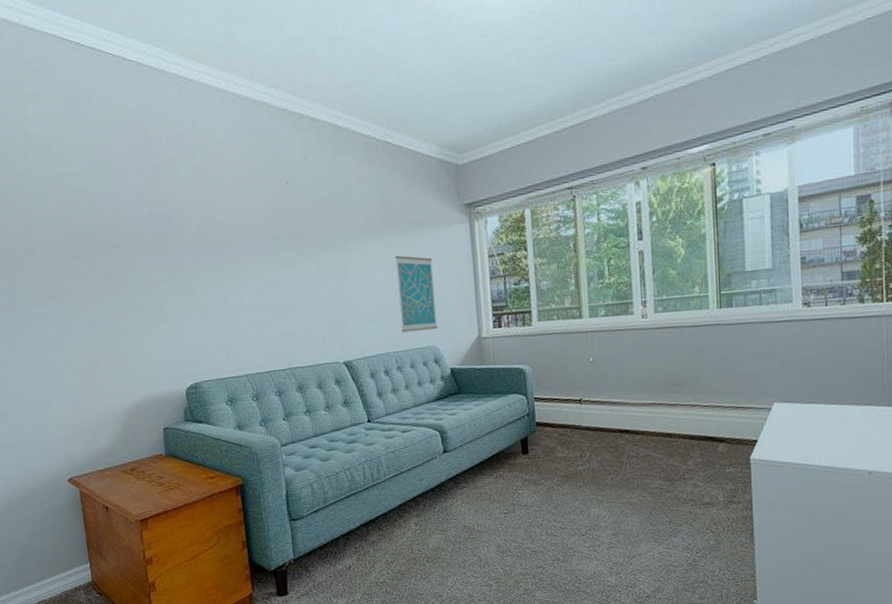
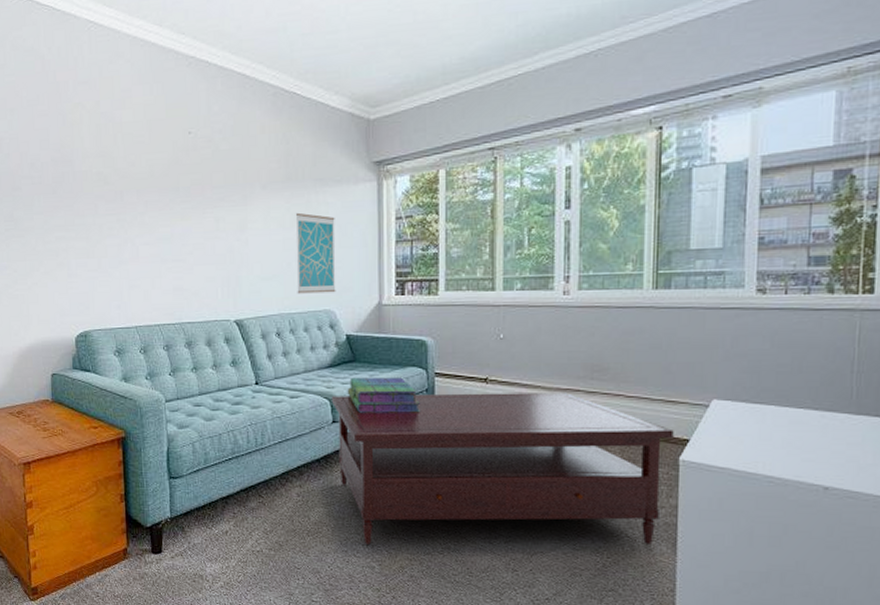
coffee table: none [440,406,744,565] -> present [331,391,674,545]
stack of books: none [455,404,523,441] -> present [347,377,420,413]

